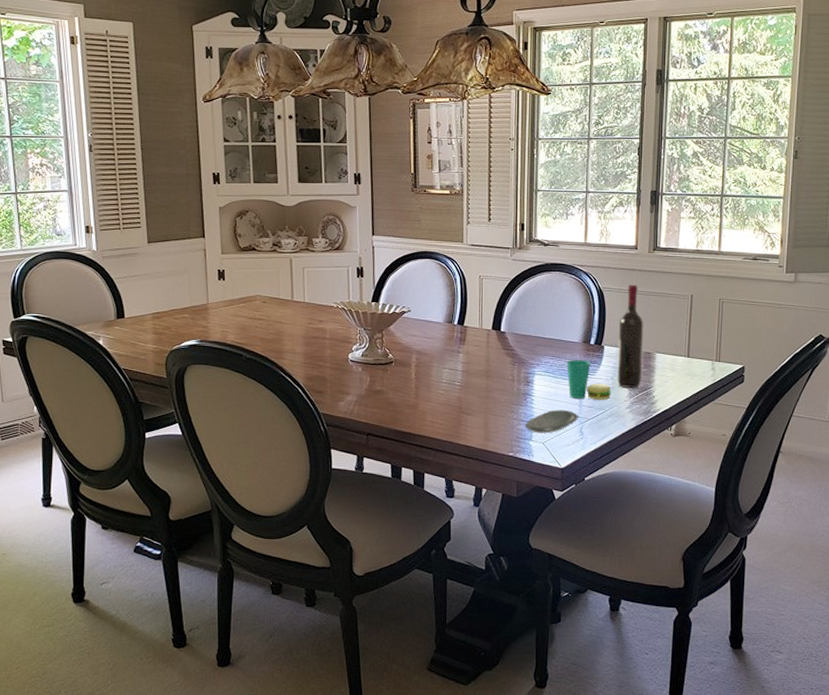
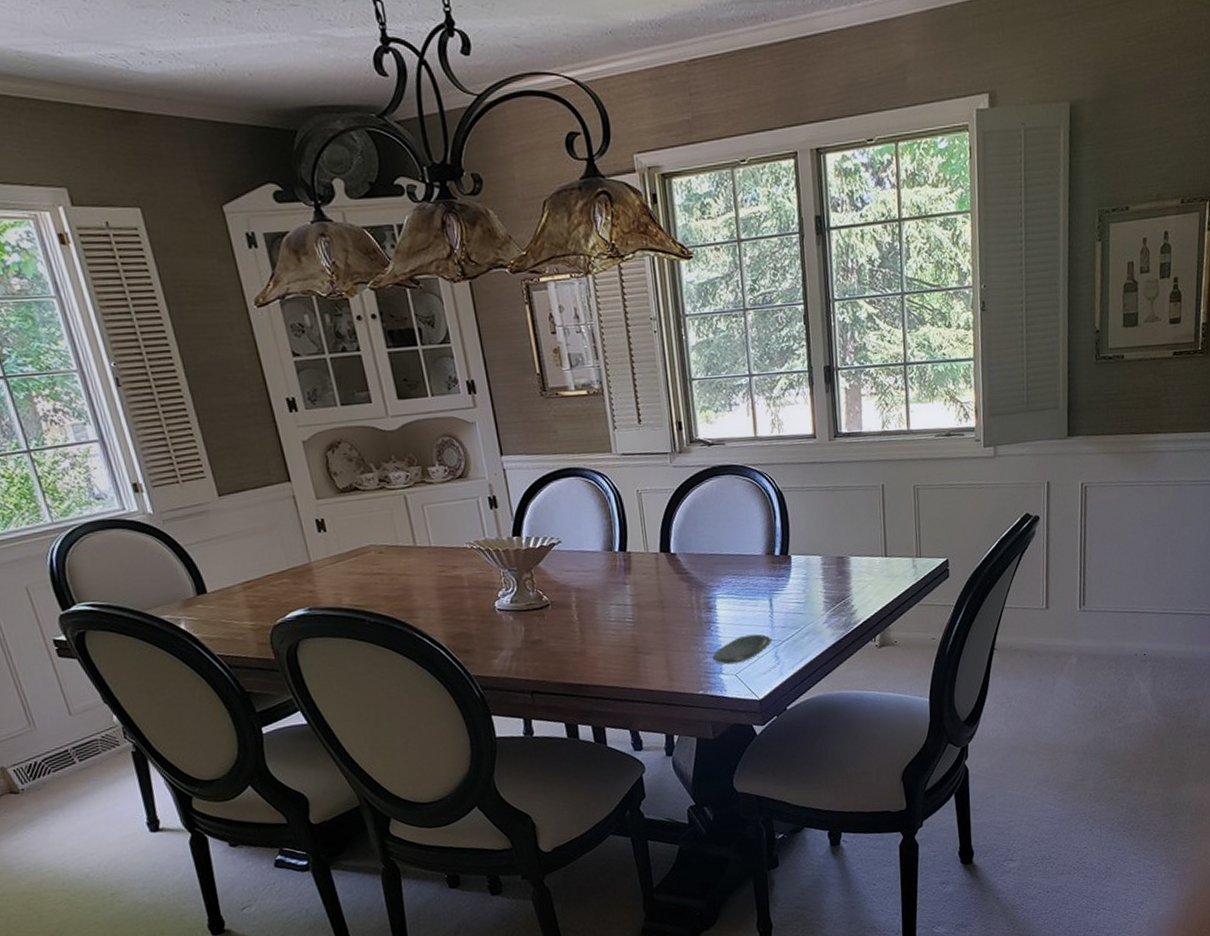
cup: present [567,360,612,401] -> none [751,574,806,620]
wine bottle: present [617,284,644,388] -> none [805,479,837,601]

